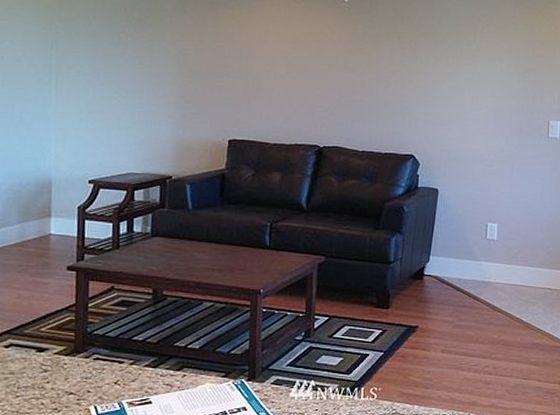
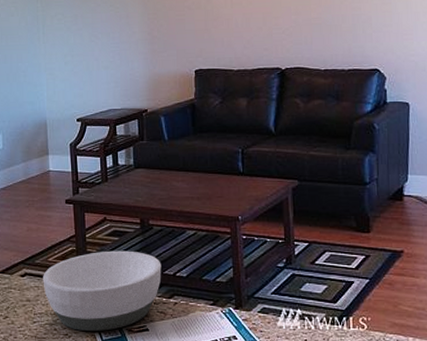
bowl: none [31,321,173,405] -> present [43,250,162,331]

